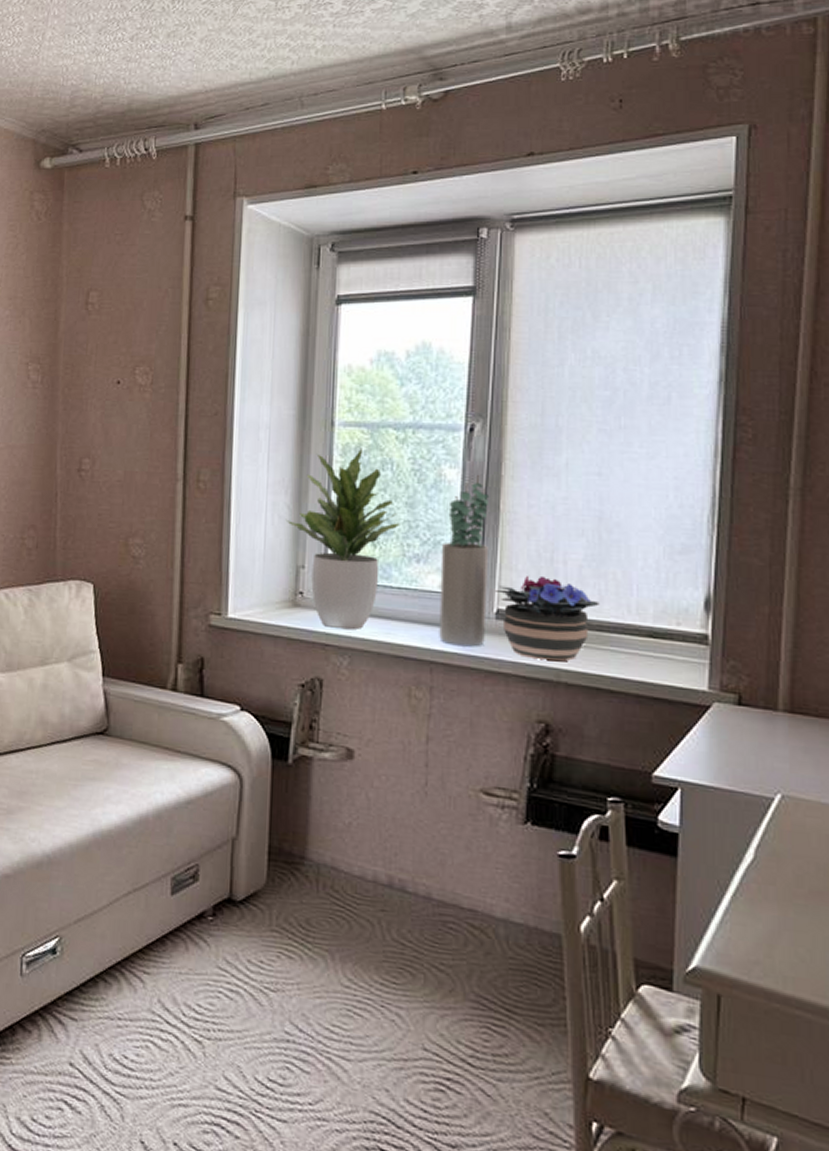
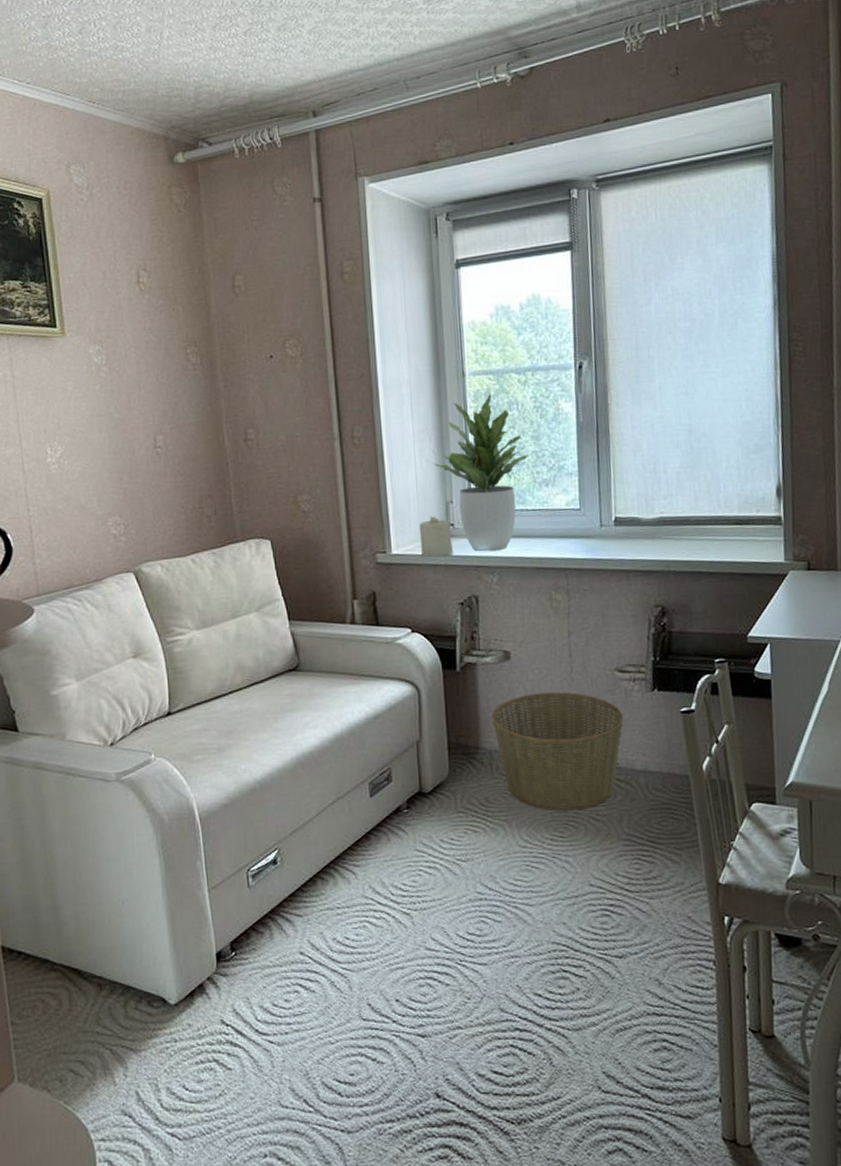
candle: none [261,580,299,629] -> present [419,516,453,558]
basket: none [324,803,485,954] -> present [491,692,624,811]
vase: present [439,475,490,647] -> none [564,406,608,553]
potted flower: present [494,575,599,662] -> none [611,484,696,556]

